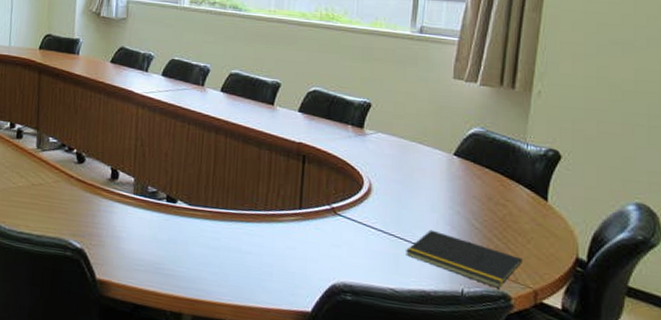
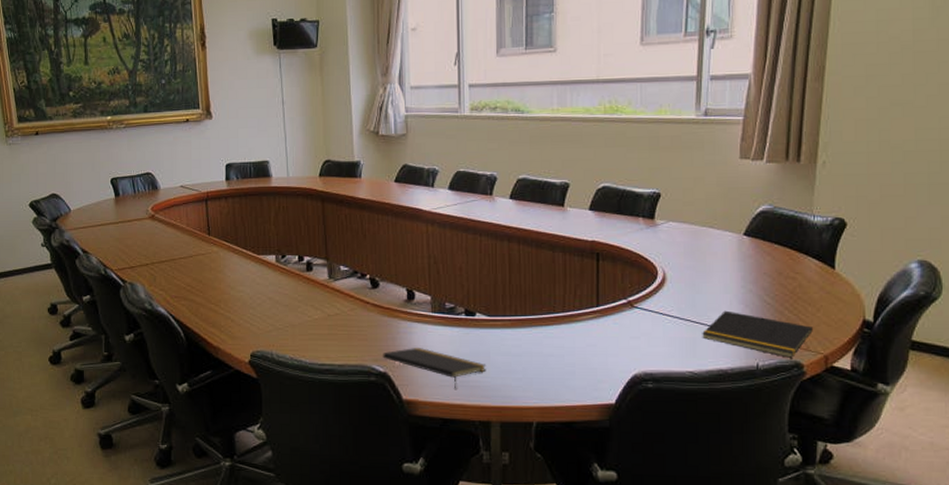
notepad: none [81,227,183,275] -> present [383,348,487,389]

